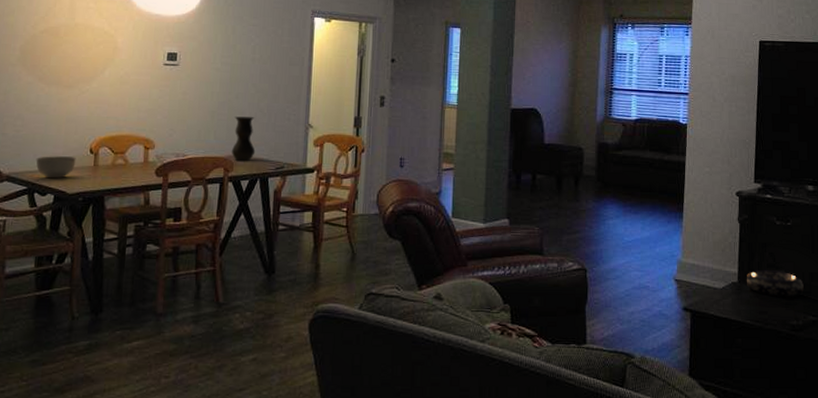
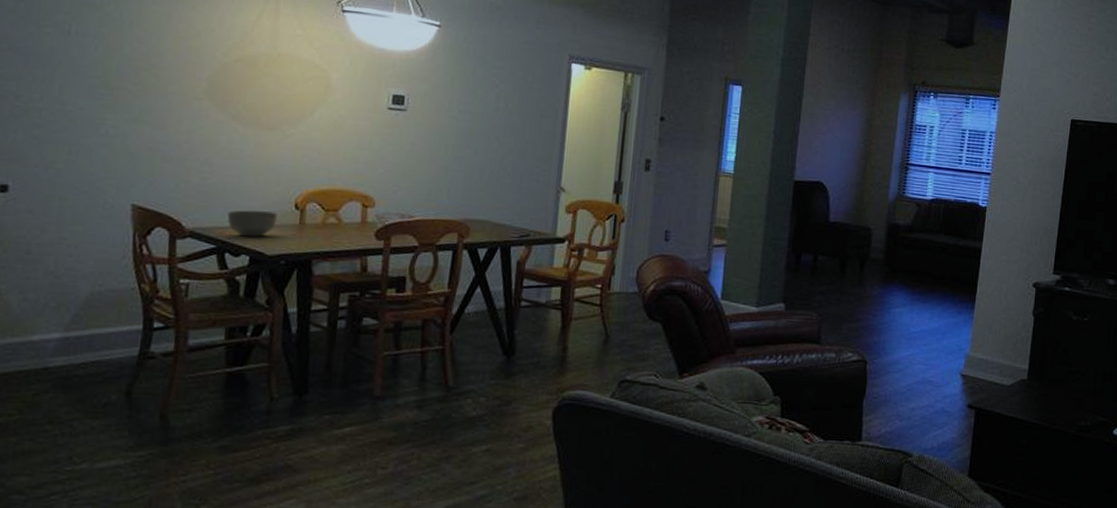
vase: present [231,116,256,162] -> none [467,174,497,228]
decorative bowl: present [746,270,804,298] -> none [1036,367,1096,397]

